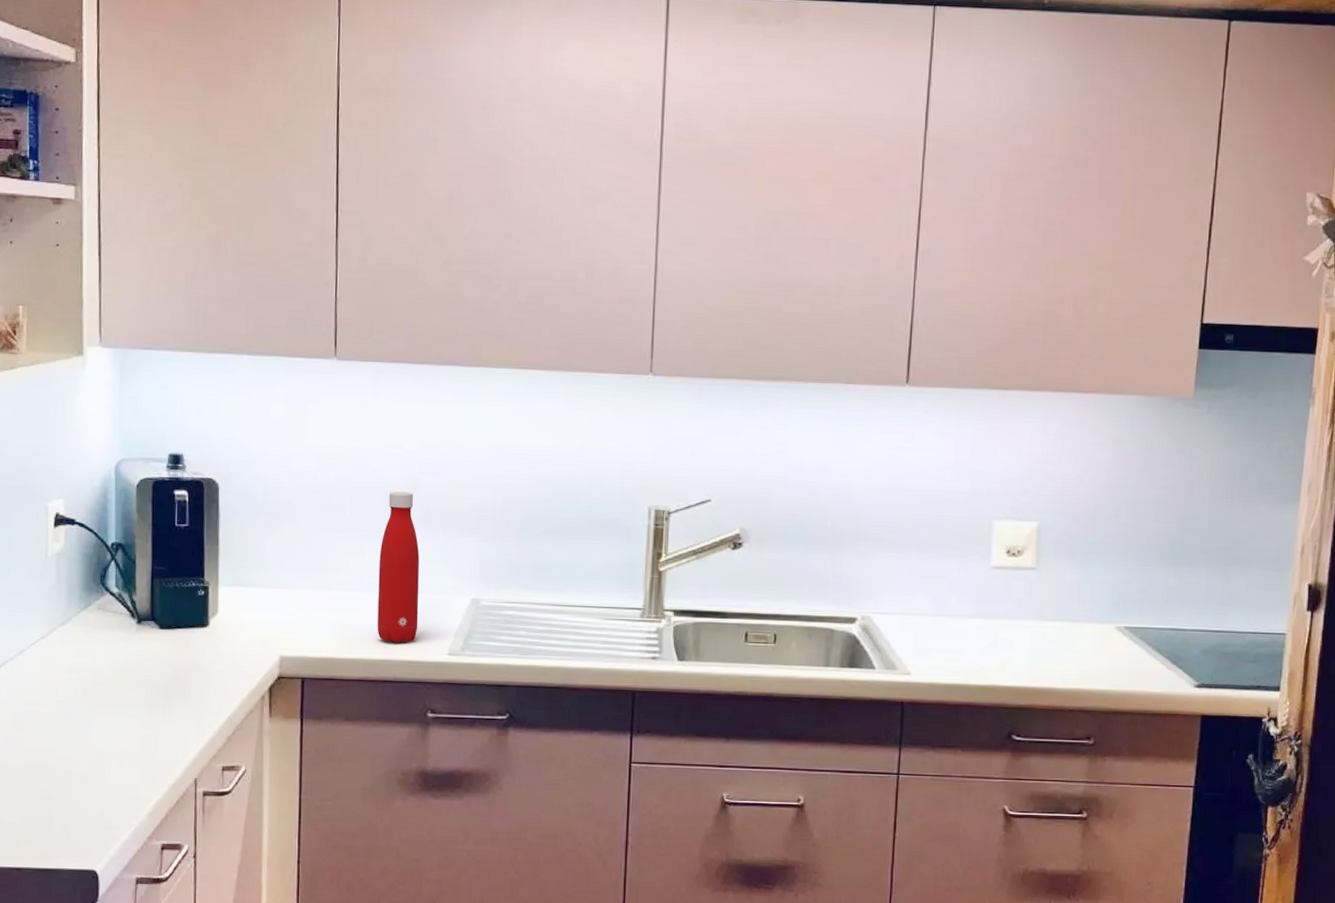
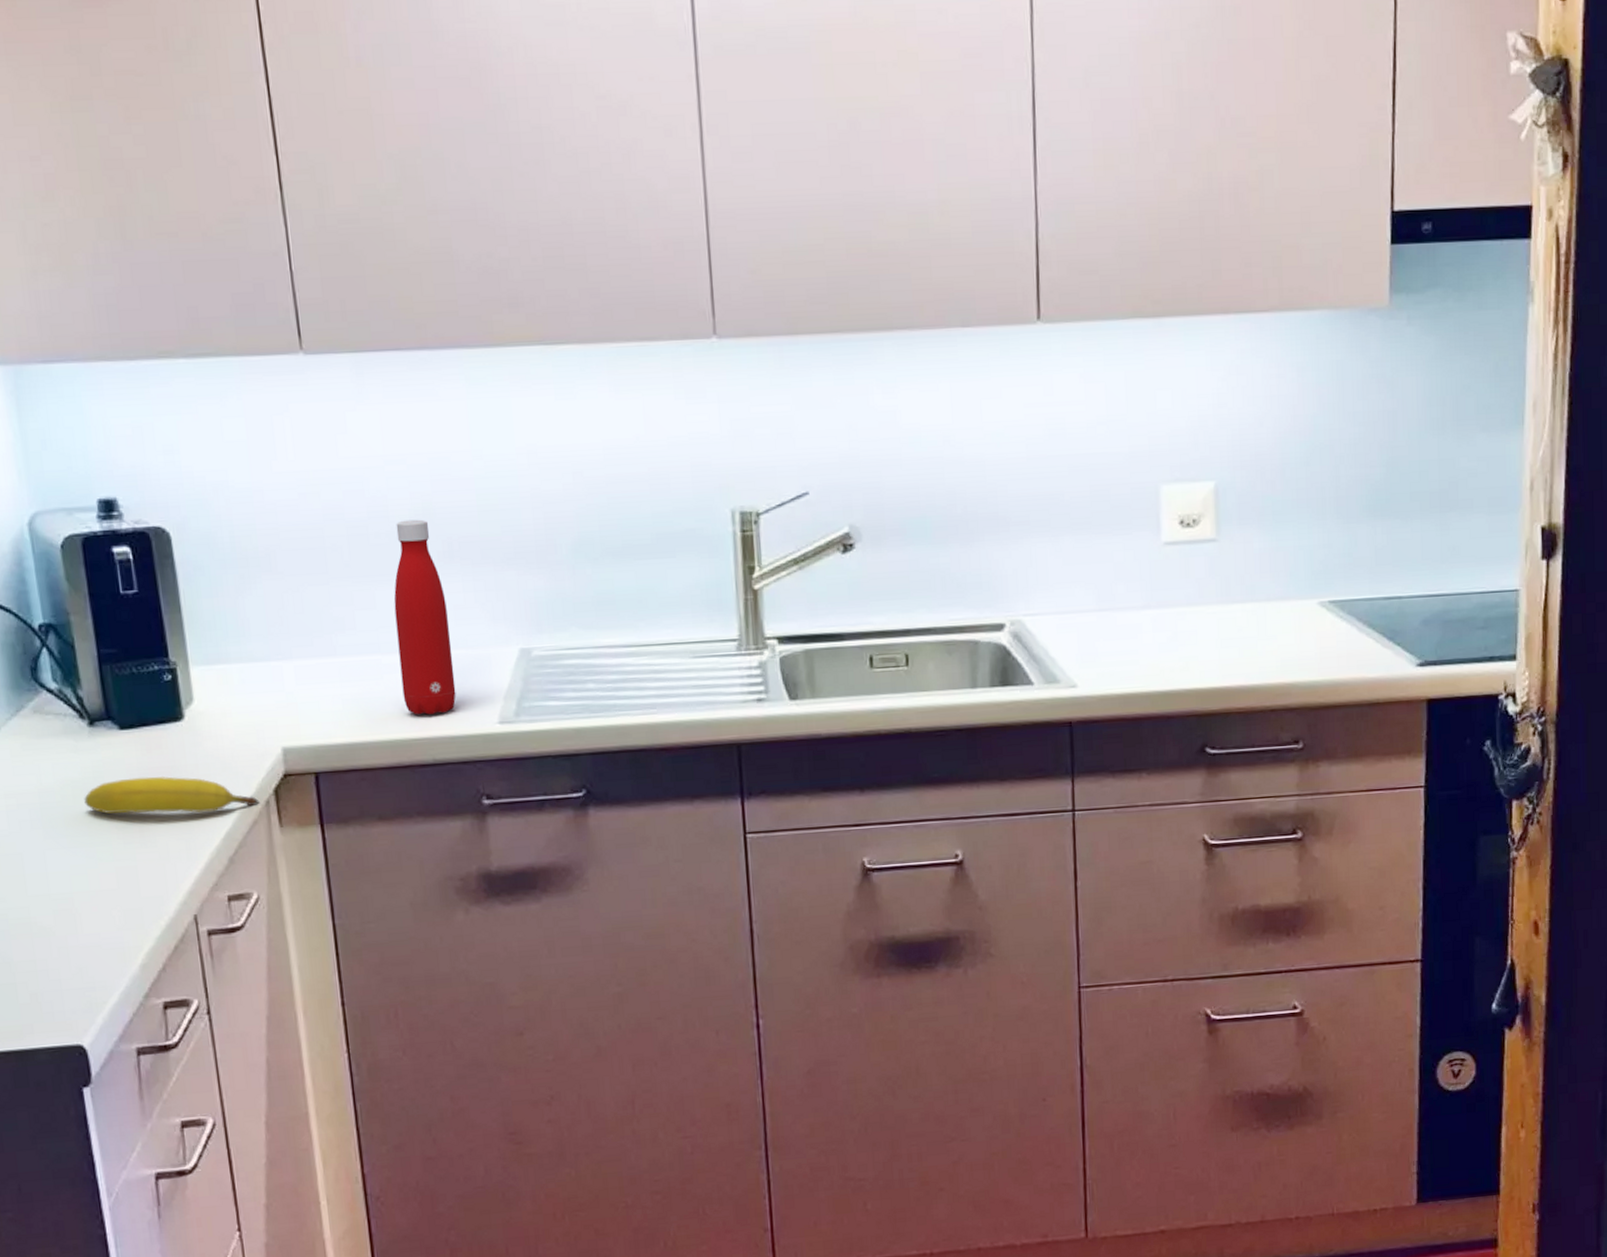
fruit: none [125,667,257,699] -> present [84,776,260,814]

